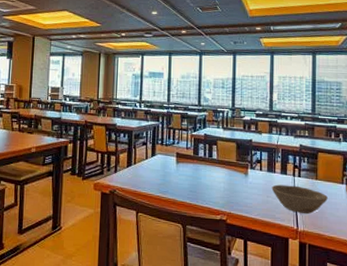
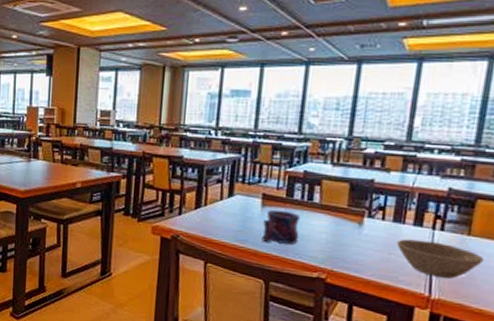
mug: none [178,165,205,193] -> present [261,209,300,244]

